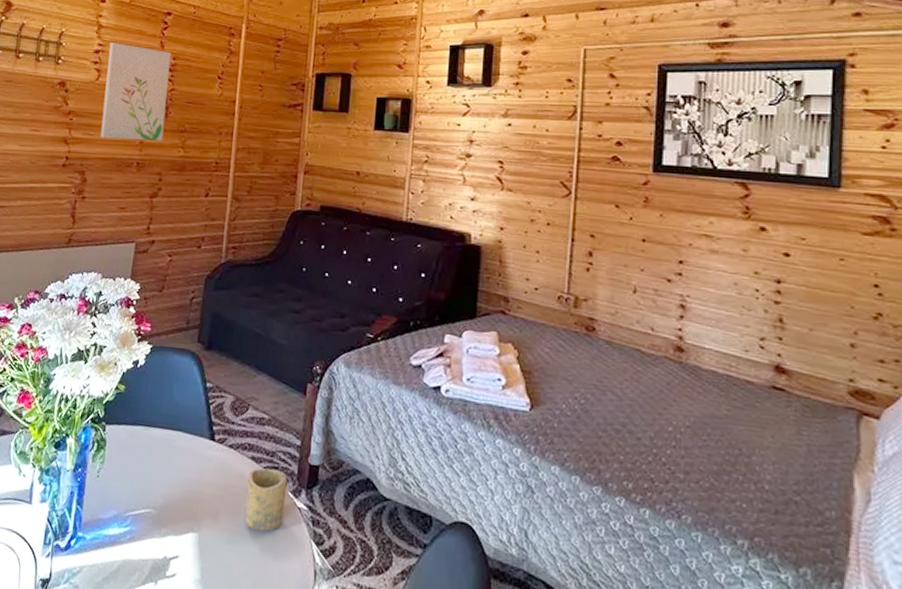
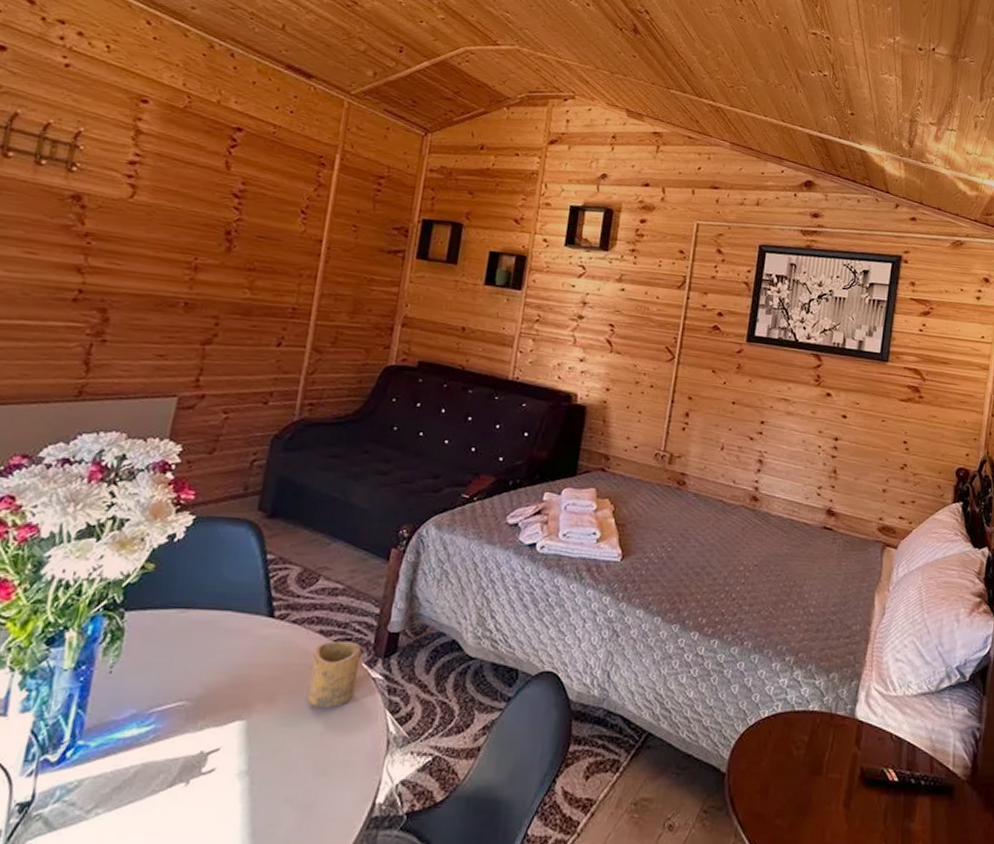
wall art: present [101,42,171,142] -> none [133,154,239,280]

